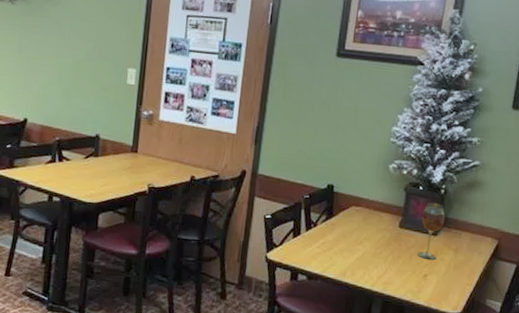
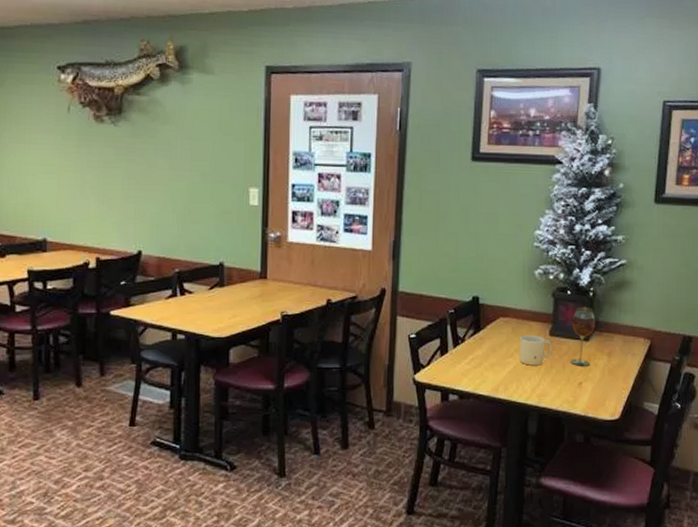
mug: none [367,225,401,255] -> present [519,335,552,366]

